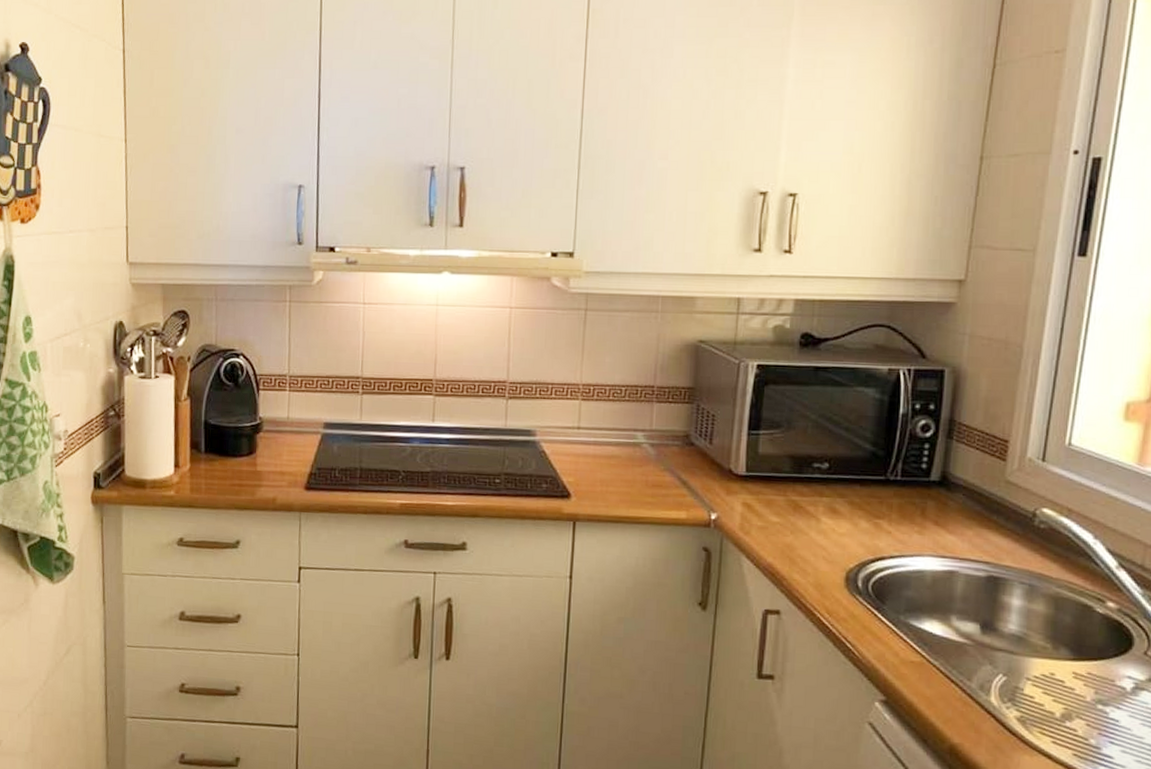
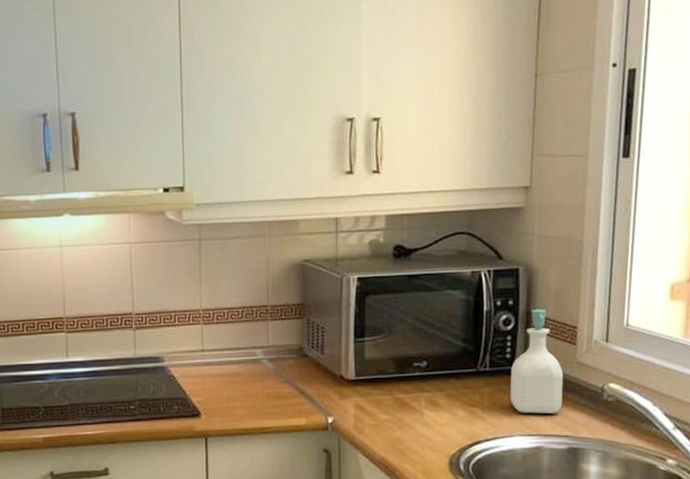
soap bottle: none [922,416,988,535] -> present [510,309,563,414]

